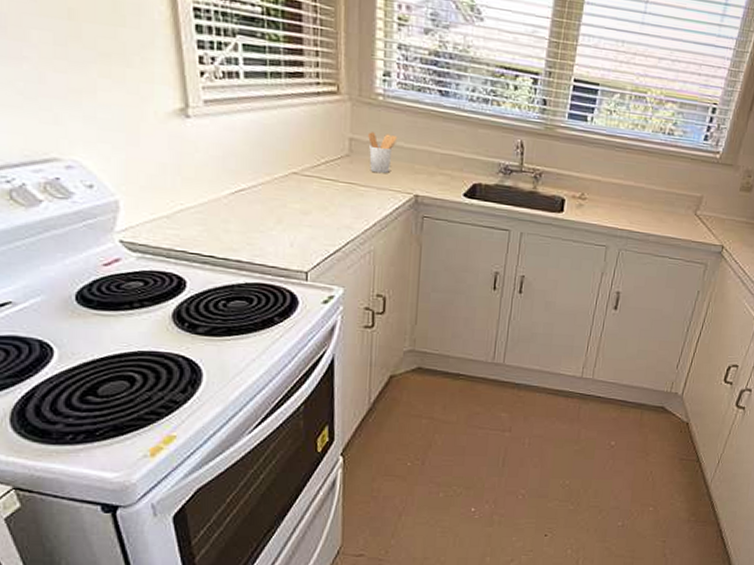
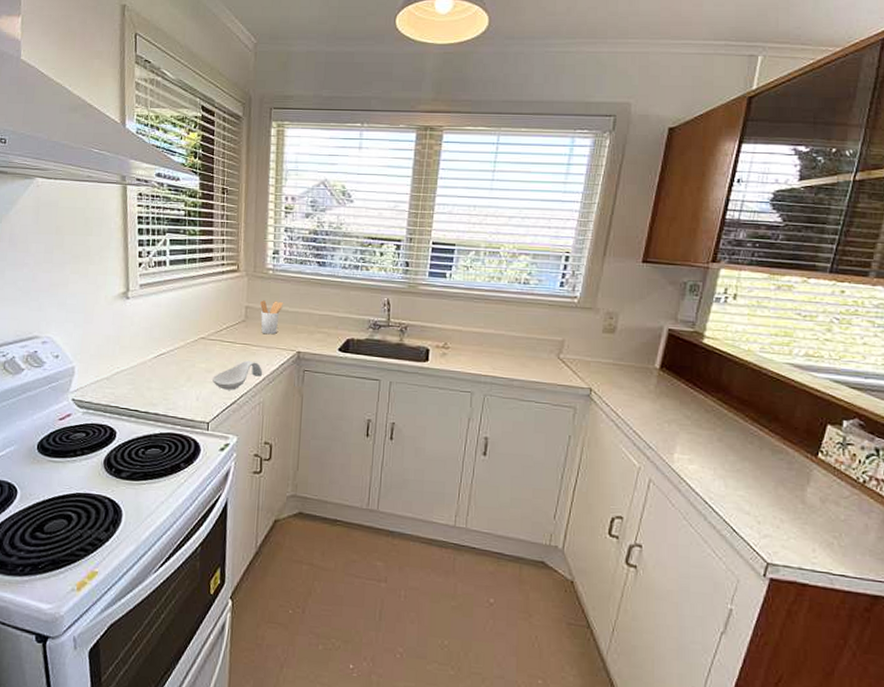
spoon rest: none [310,202,373,236] -> present [212,360,263,390]

